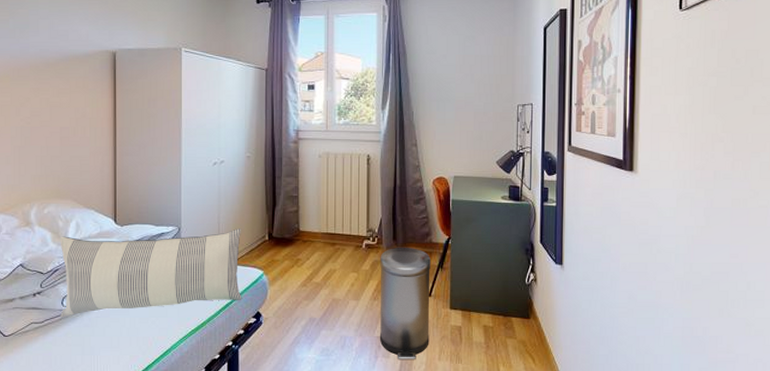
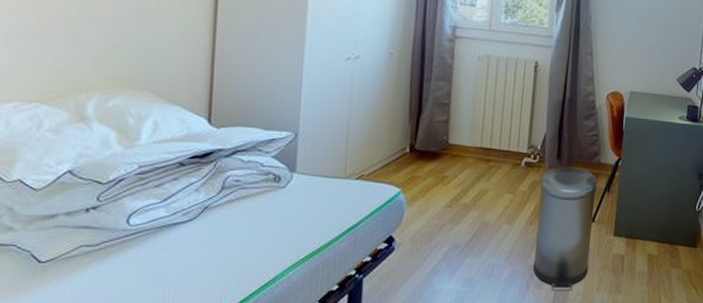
pillow: present [60,228,242,318] -> none [124,137,376,240]

